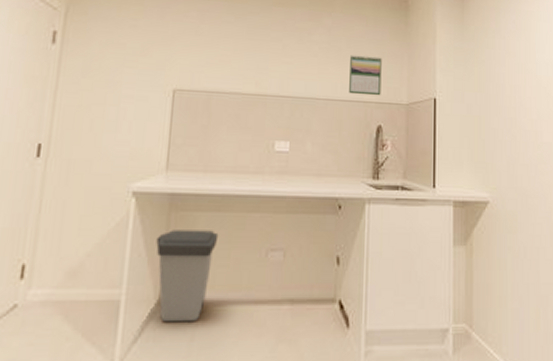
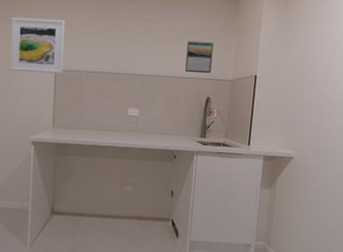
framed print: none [106,18,190,96] -> present [10,17,66,74]
trash can: present [156,230,219,323] -> none [49,167,89,226]

